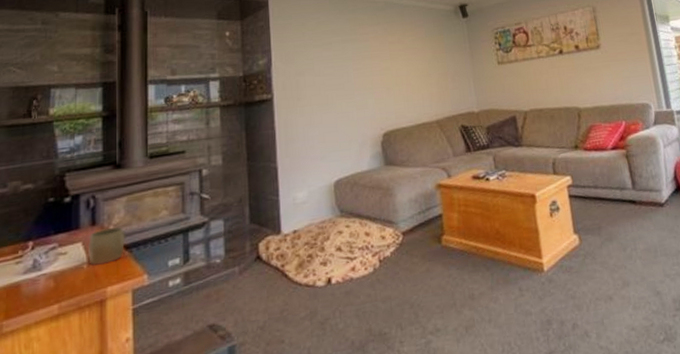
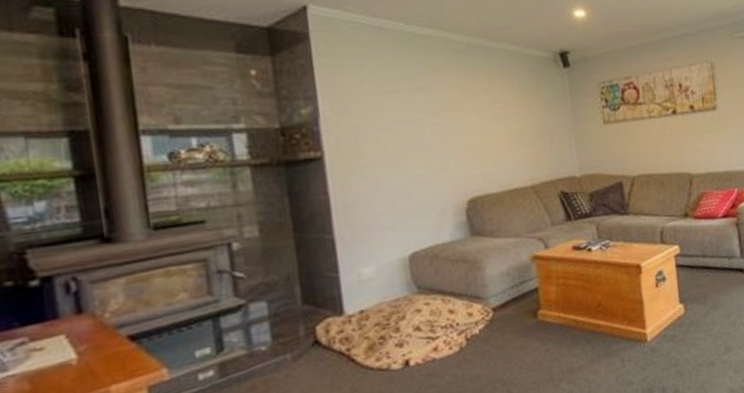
mug: present [88,227,126,266] -> none [75,314,131,362]

